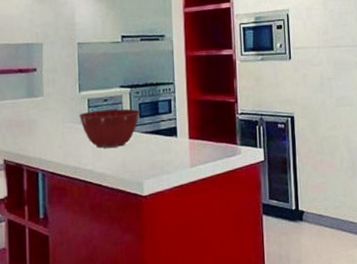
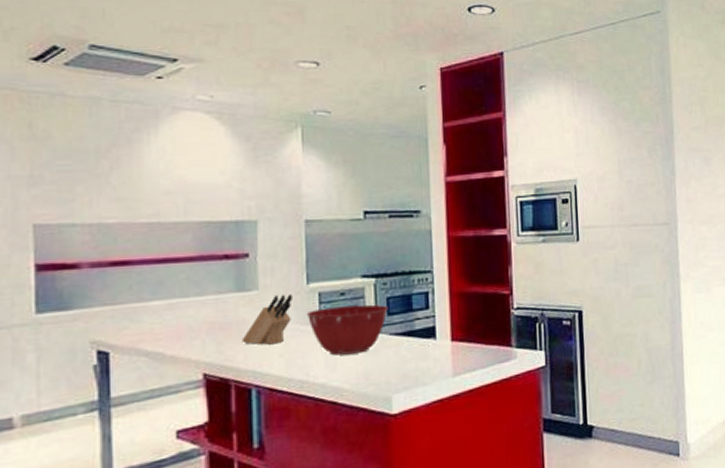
knife block: none [31,99,68,139] -> present [242,293,292,345]

